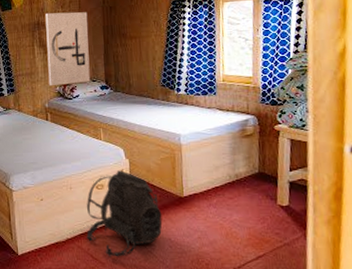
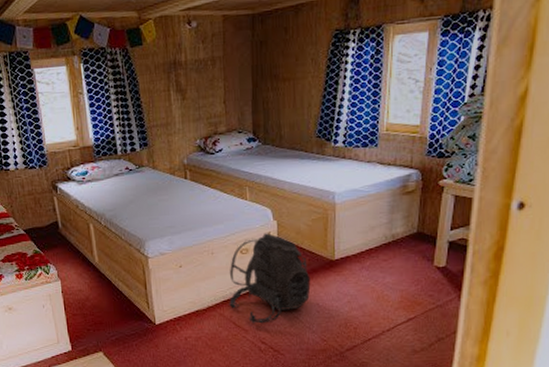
wall art: present [45,12,90,86] -> none [183,48,236,139]

